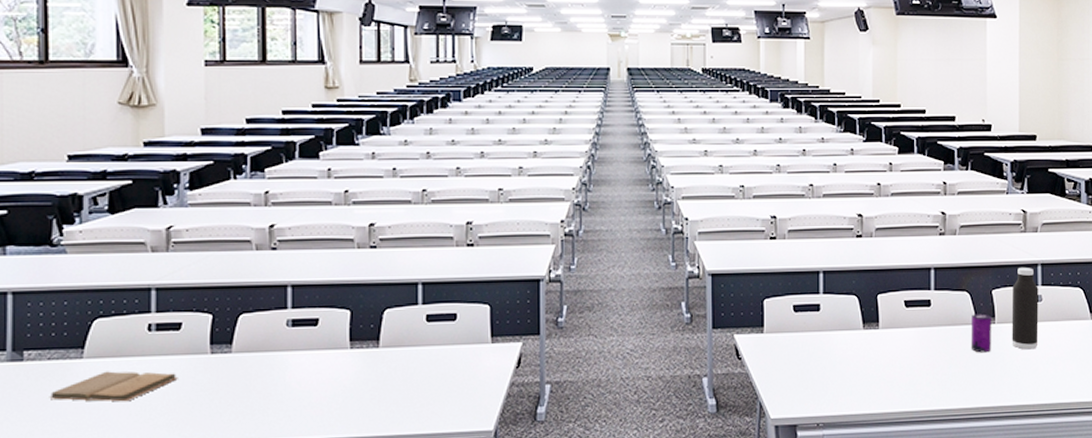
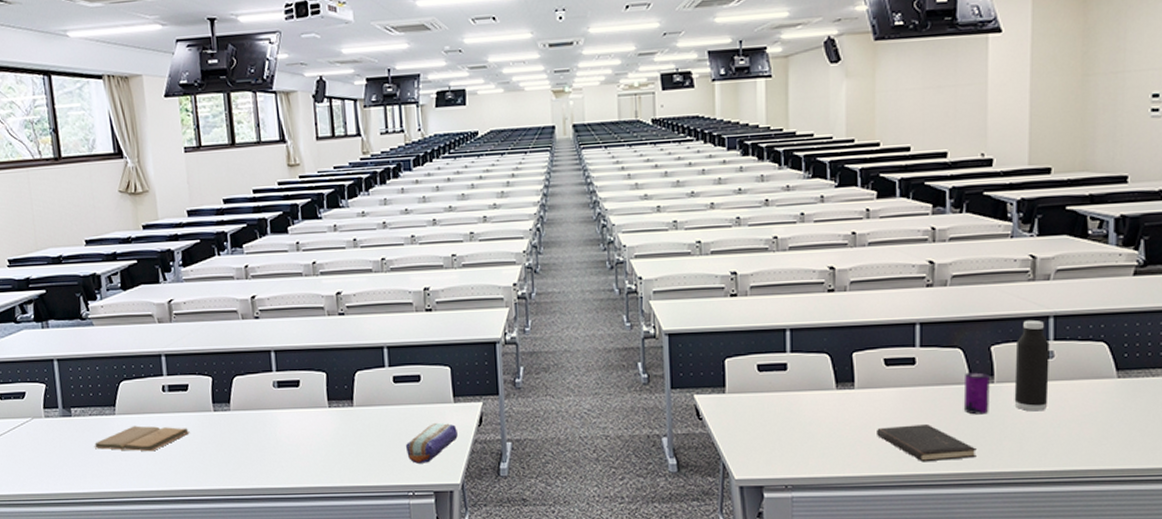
pencil case: none [434,364,493,409] -> present [405,422,458,464]
hardcover book: none [898,361,982,398] -> present [877,423,977,462]

